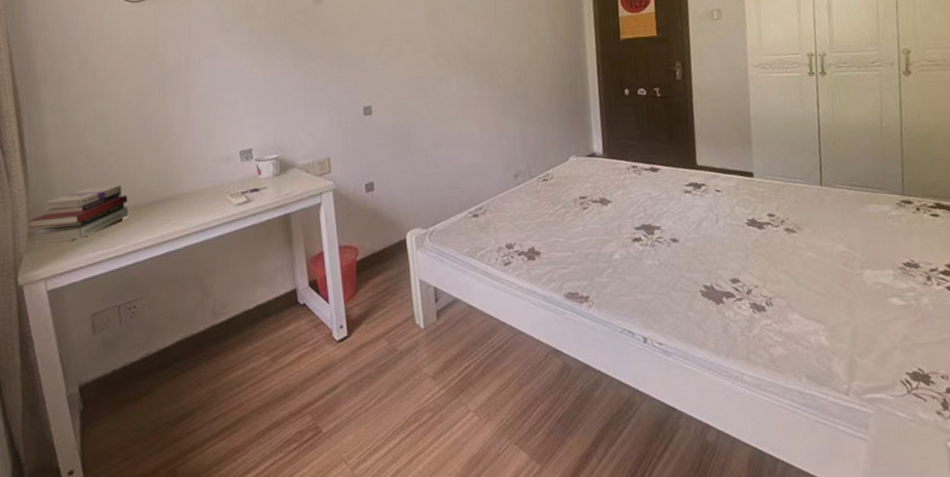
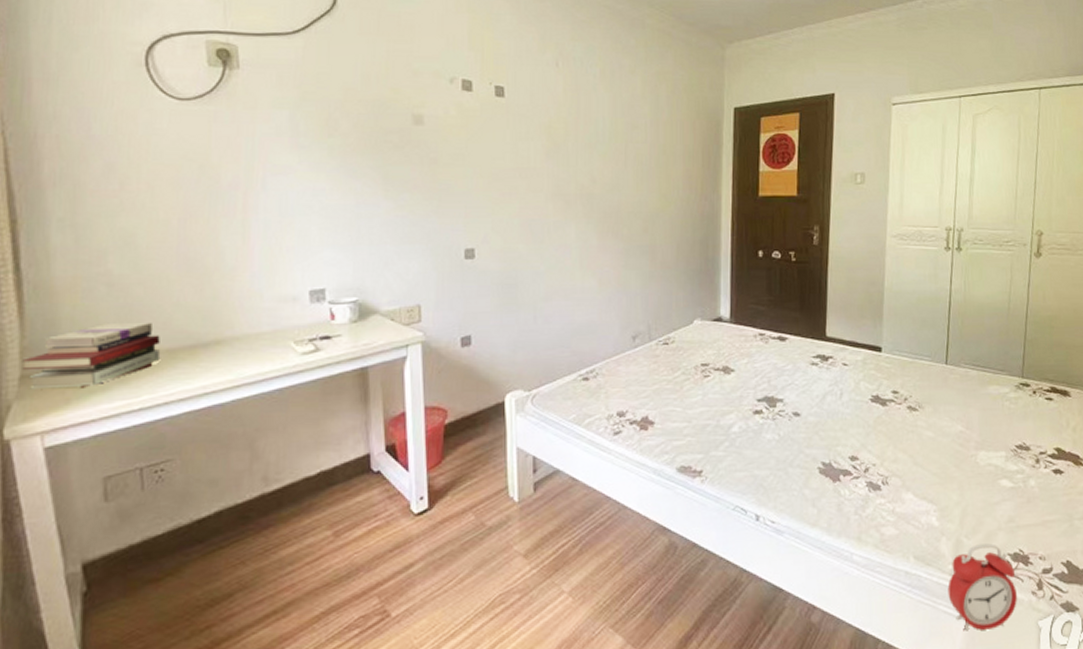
alarm clock: none [844,362,922,452] -> present [947,543,1017,631]

